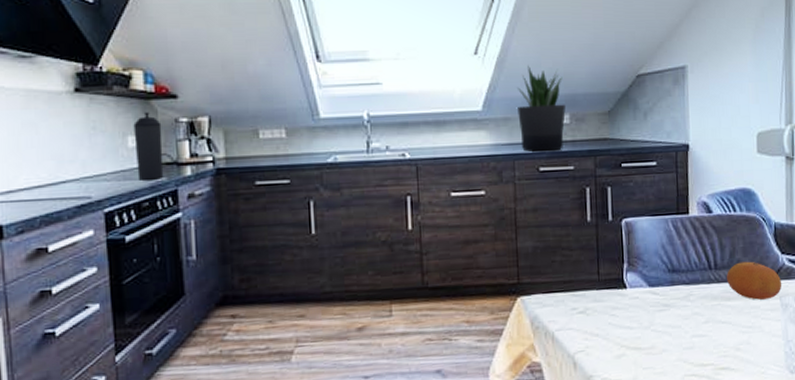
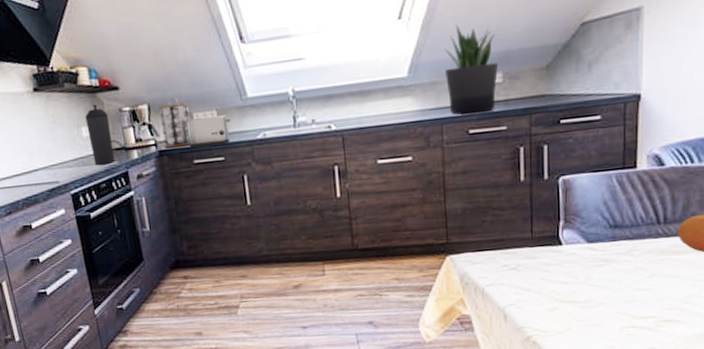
spice rack: none [220,111,255,167] -> present [158,97,190,149]
toaster: none [250,133,301,169] -> present [186,114,231,149]

